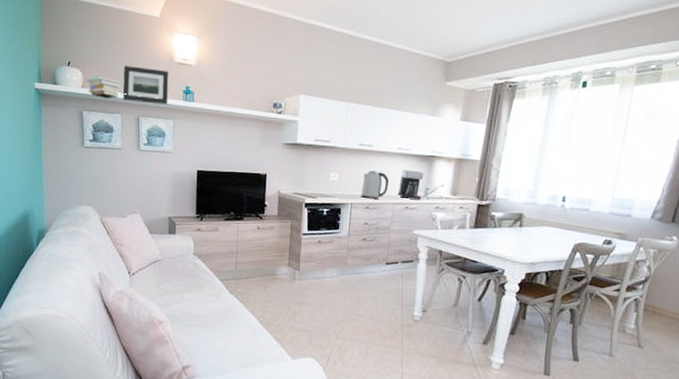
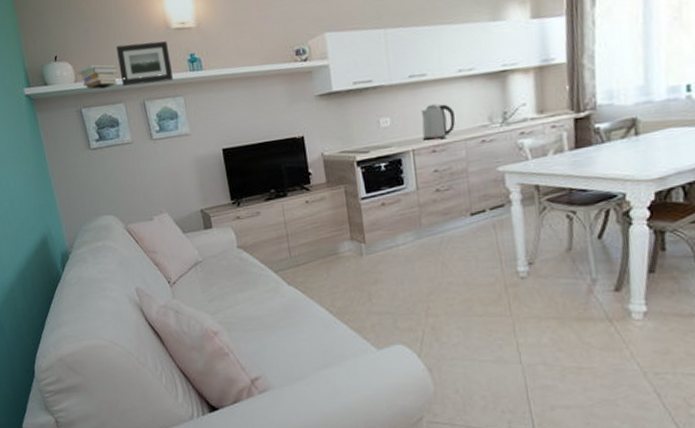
coffee maker: present [397,170,424,201] -> none [468,93,501,131]

